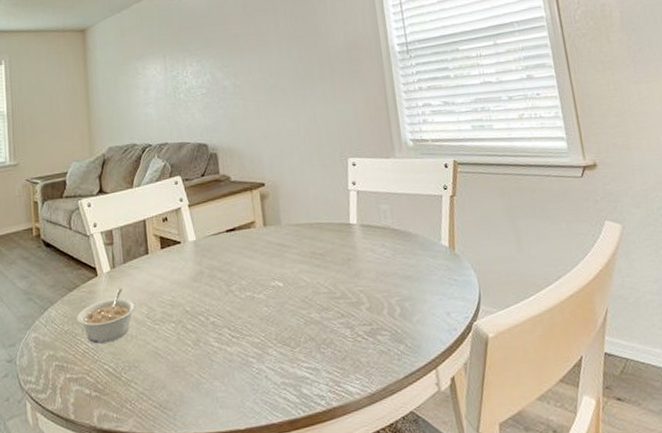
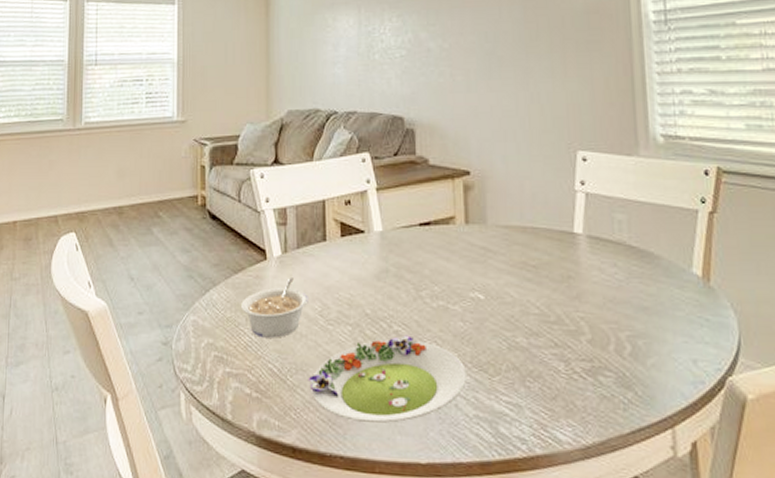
salad plate: none [140,324,273,404] -> present [308,335,466,424]

